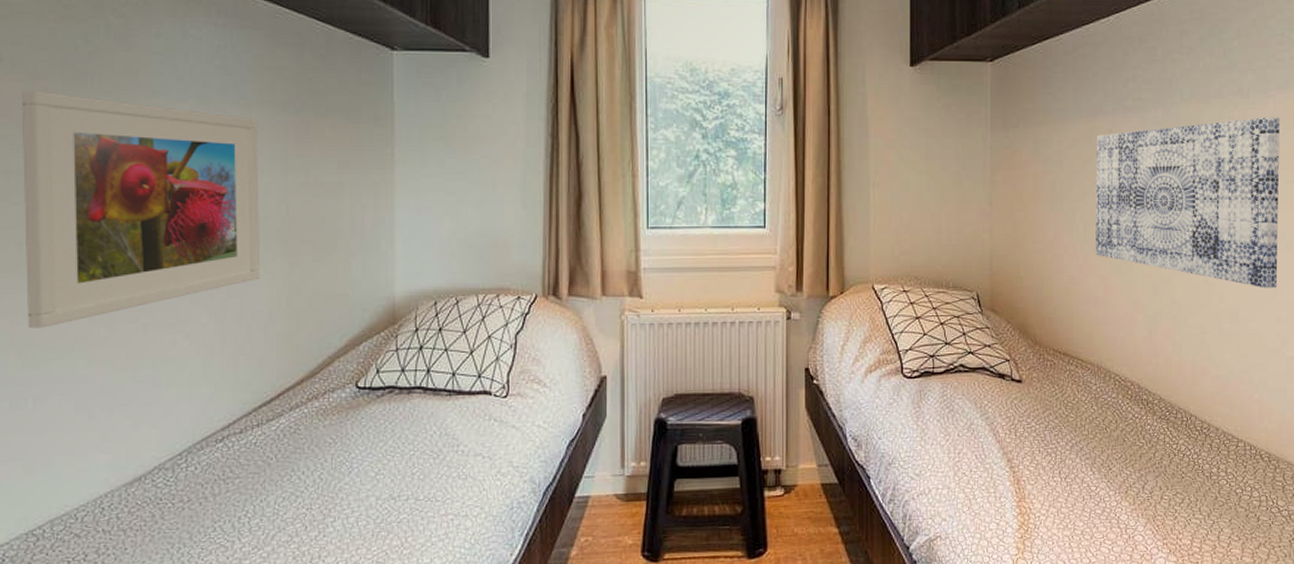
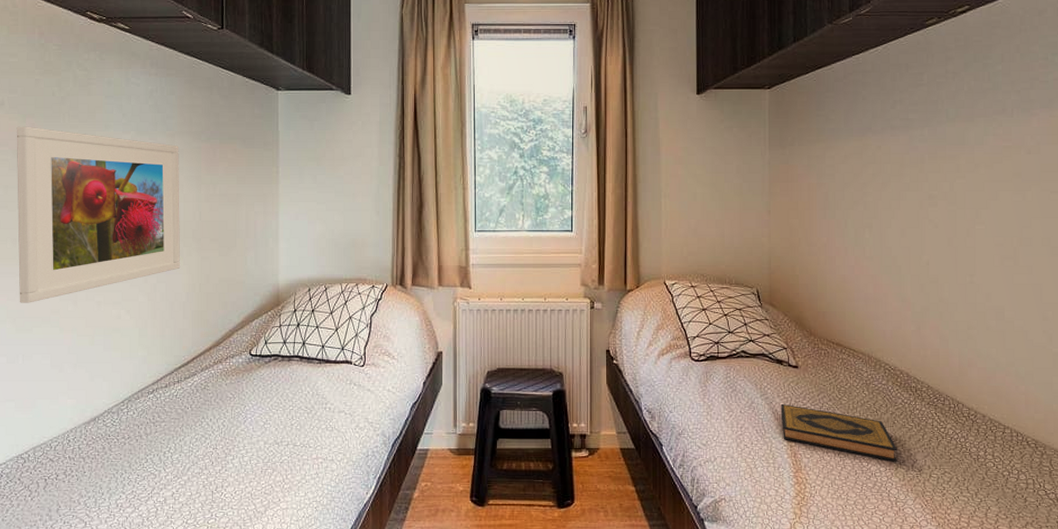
hardback book: none [1004,423,1127,484] -> present [781,403,897,462]
wall art: present [1095,117,1280,288] -> none [865,134,1044,290]

